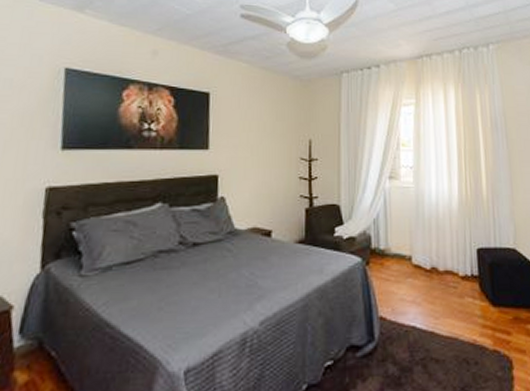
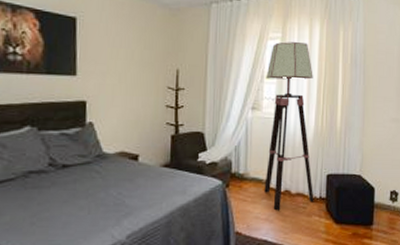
floor lamp: none [402,107,466,292] -> present [264,42,314,211]

